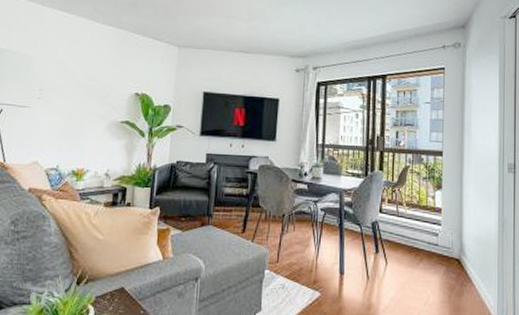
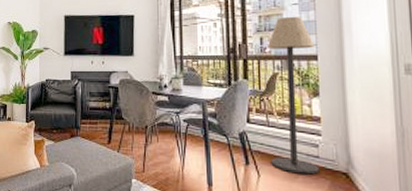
floor lamp: none [398,114,441,261] -> present [266,17,320,175]

